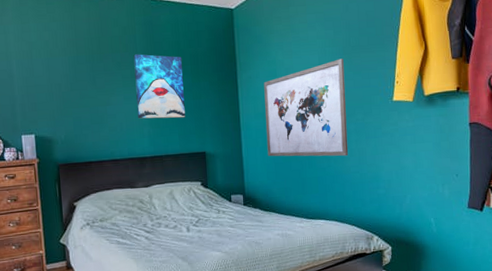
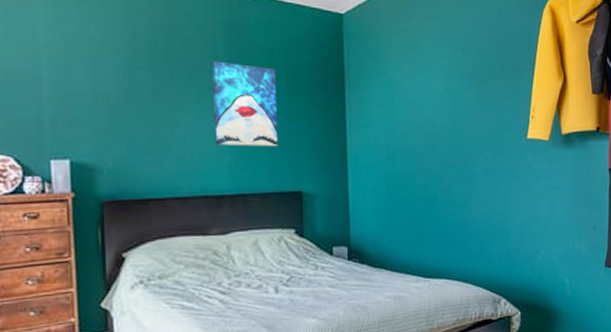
wall art: present [263,58,349,157] -> none [377,85,475,203]

